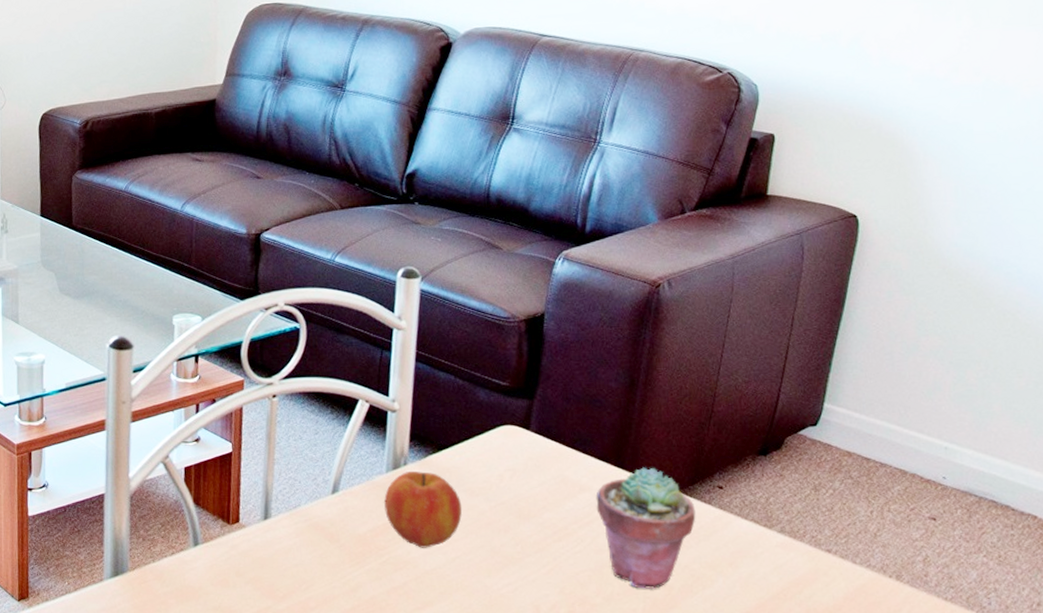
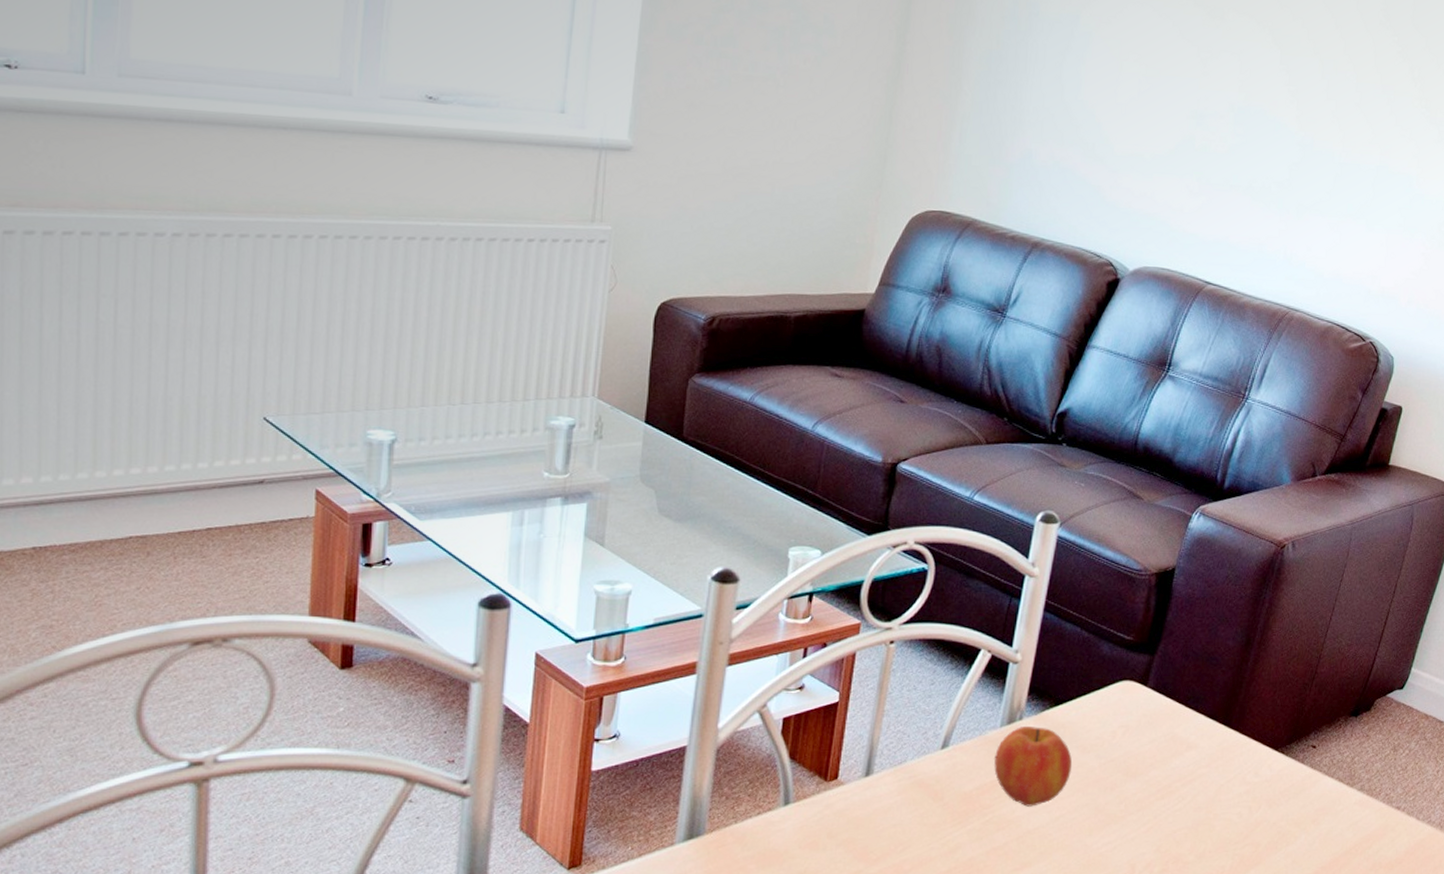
potted succulent: present [595,467,696,589] -> none [1200,726,1290,846]

